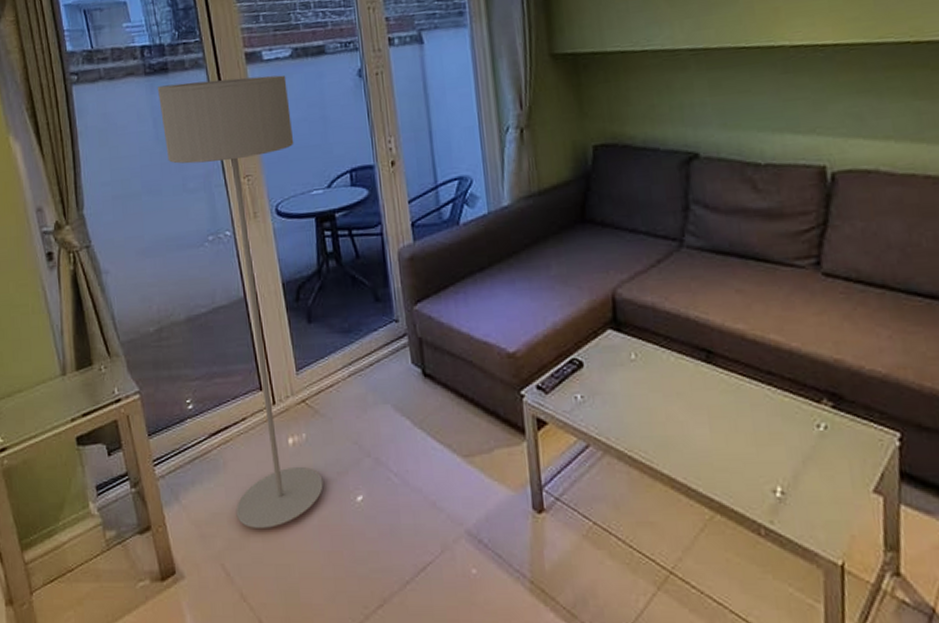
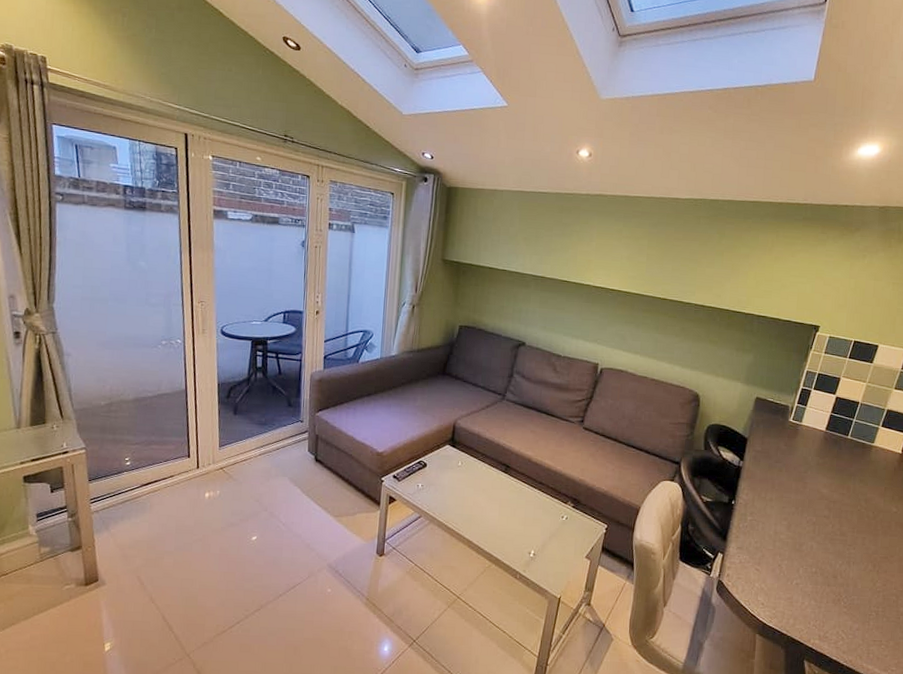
floor lamp: present [157,75,324,530] -> none [134,220,245,554]

